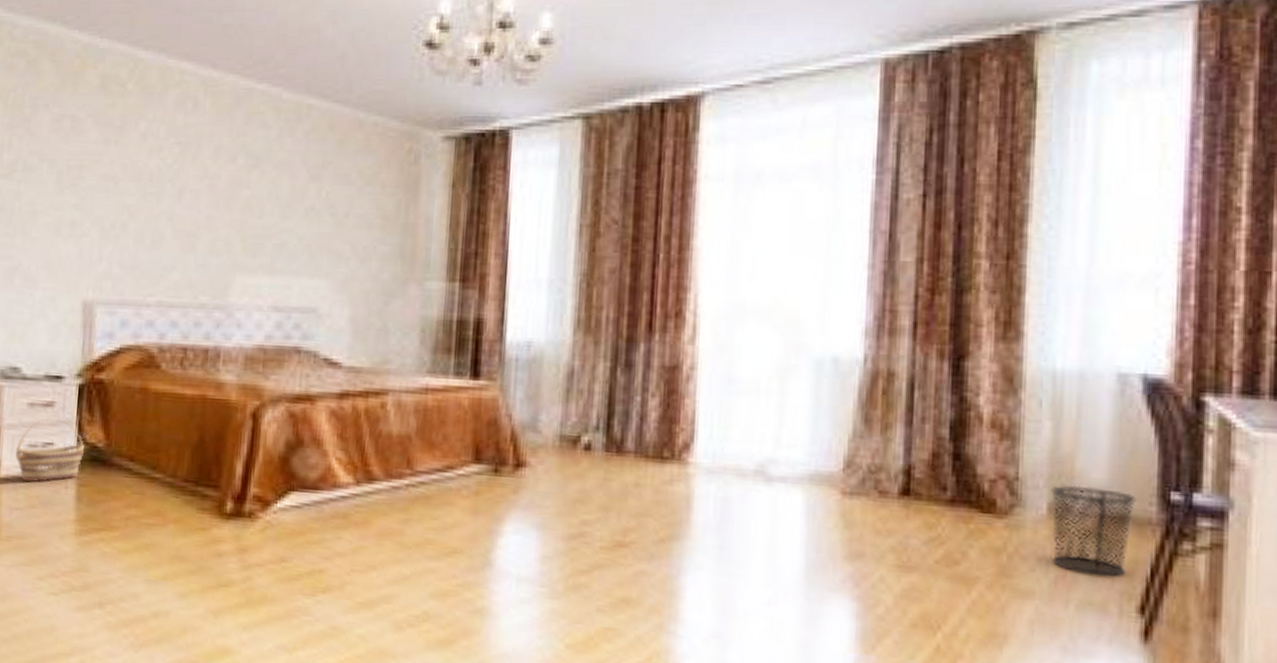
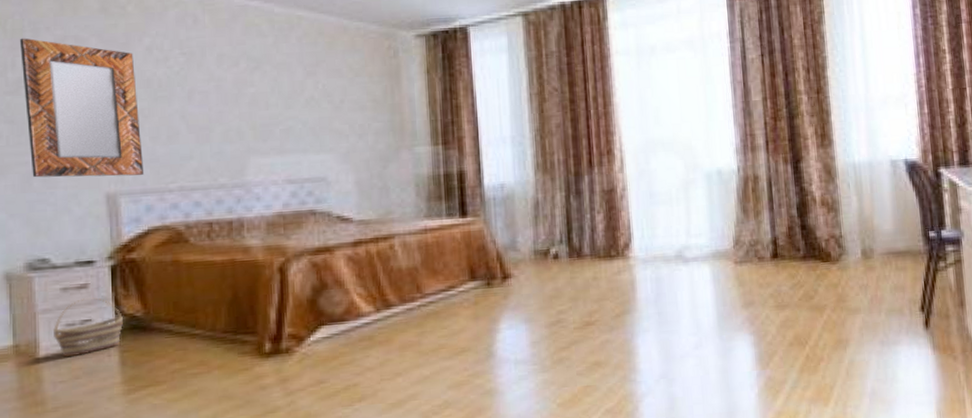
home mirror: none [14,115,128,283] -> present [20,38,143,178]
waste bin: present [1050,484,1137,577] -> none [862,235,911,292]

